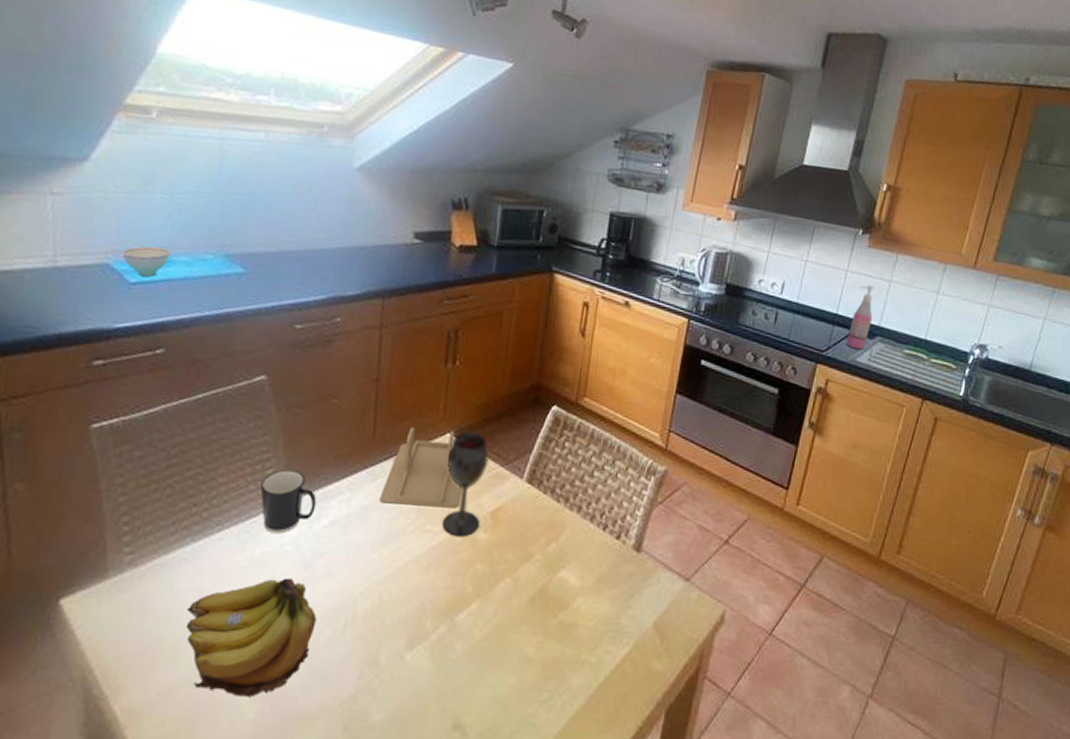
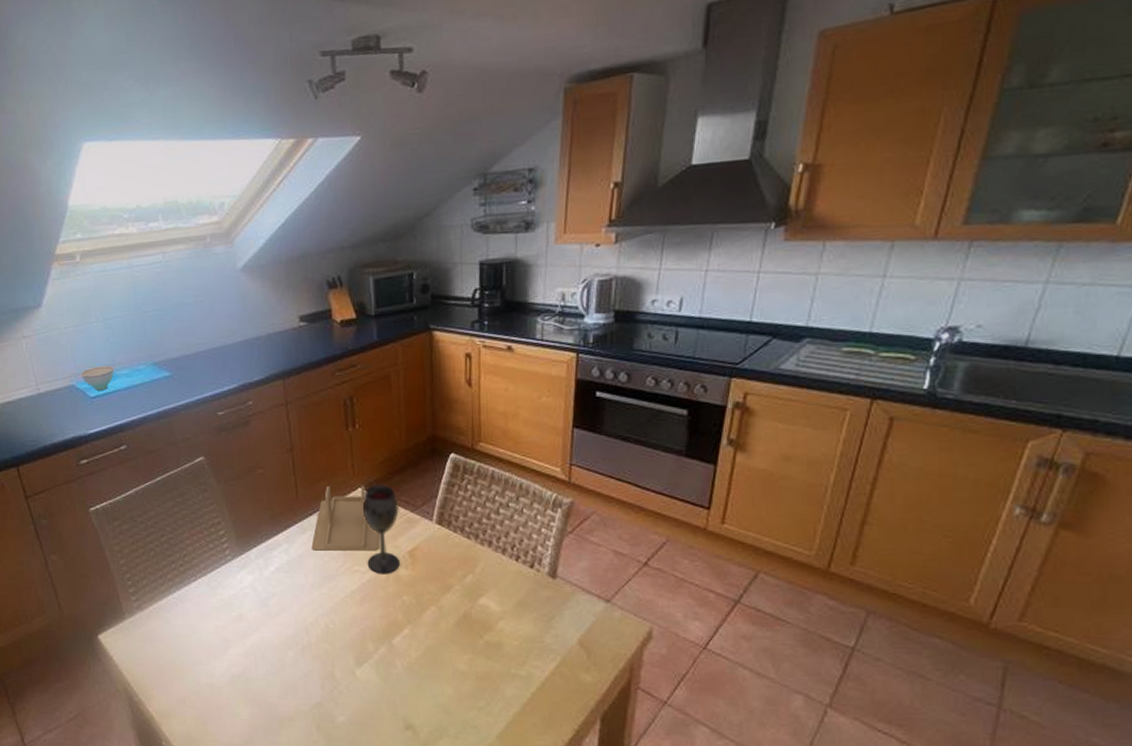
fruit: present [186,578,317,697] -> none [183,614,280,703]
mug: present [260,470,317,534] -> none [217,530,263,581]
soap dispenser: present [846,285,874,350] -> none [766,283,797,356]

